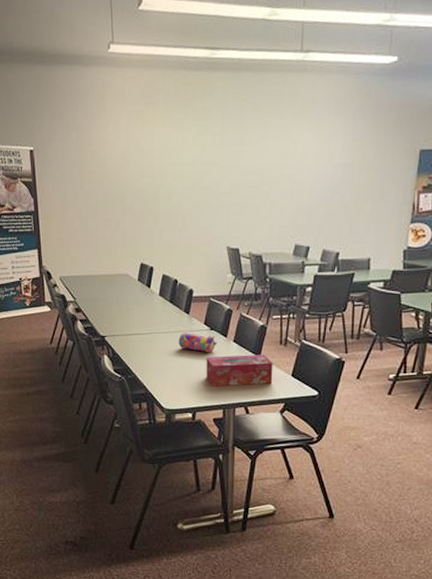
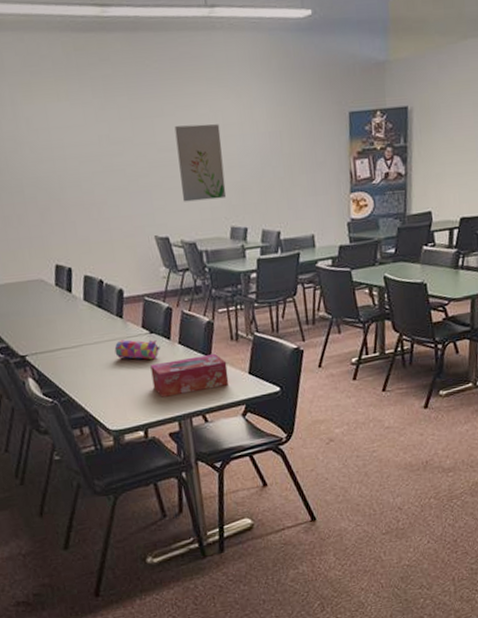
wall art: none [256,153,298,220] -> present [174,124,227,202]

